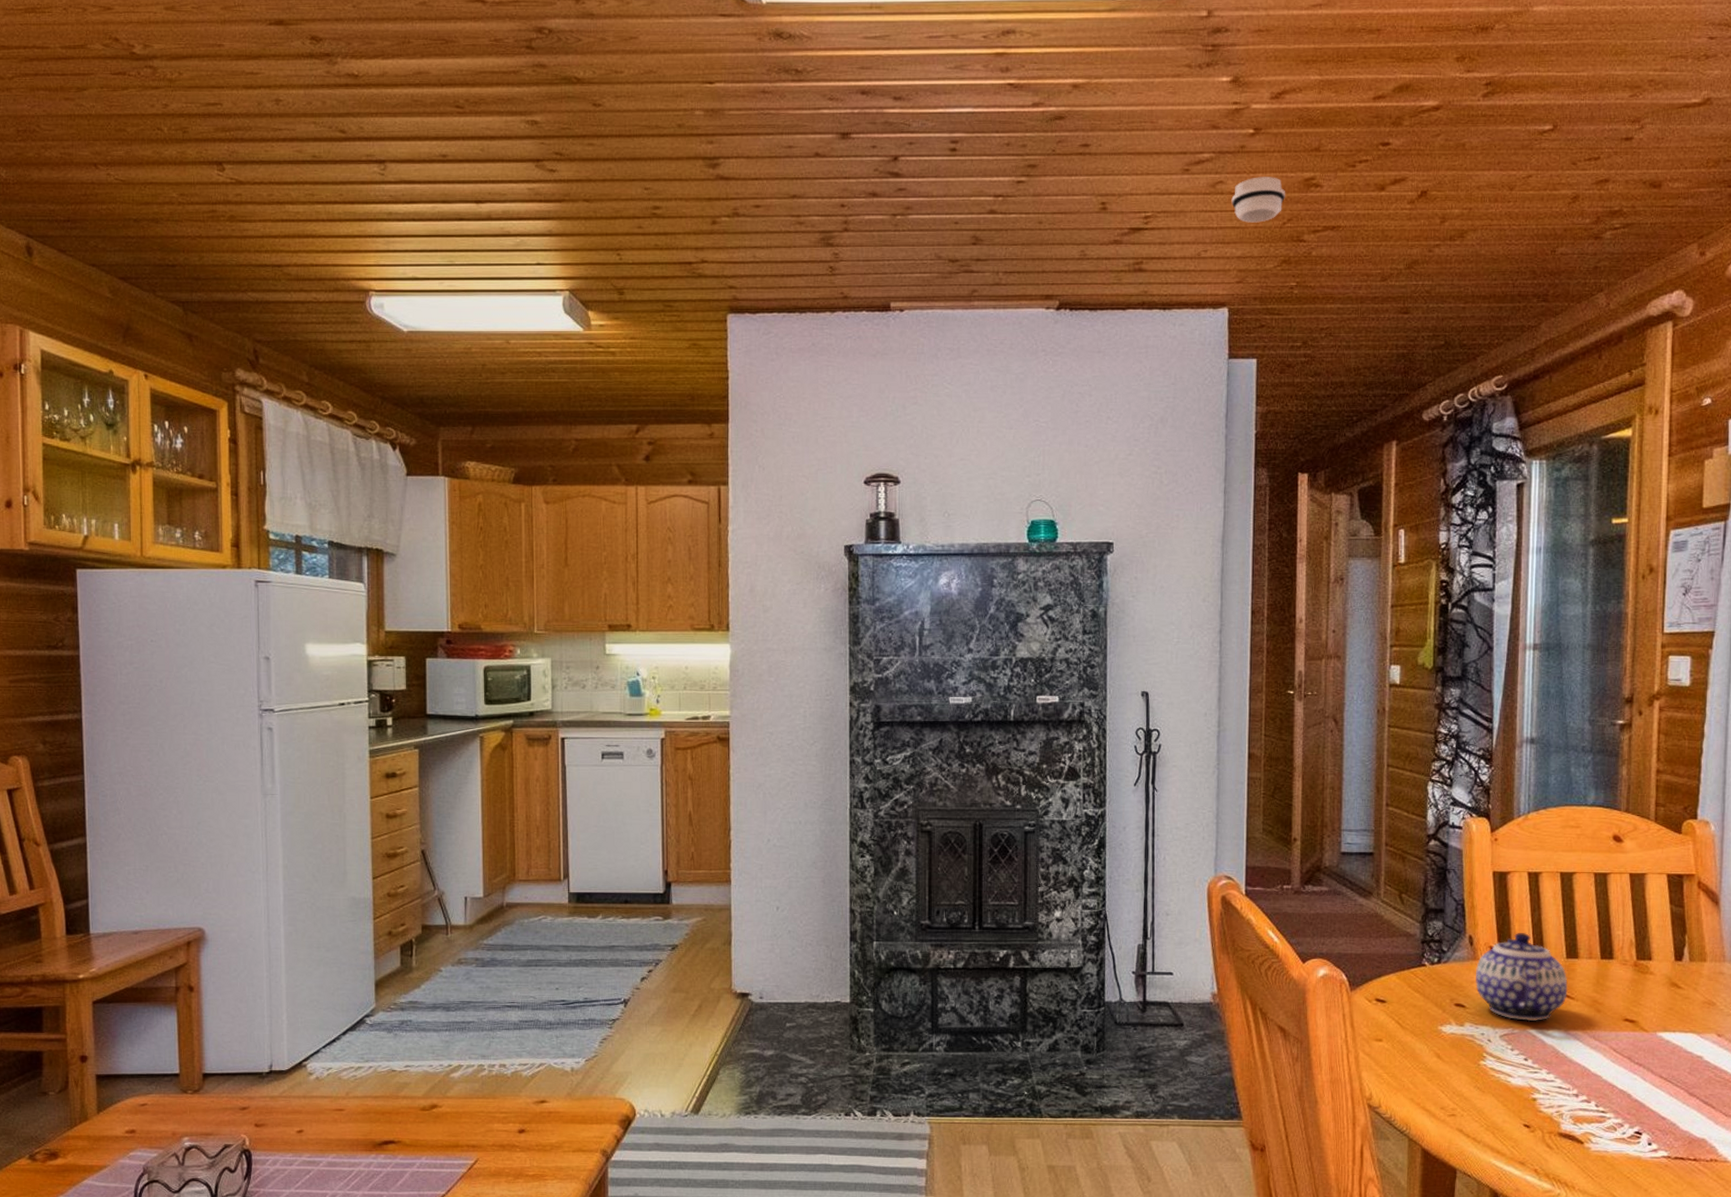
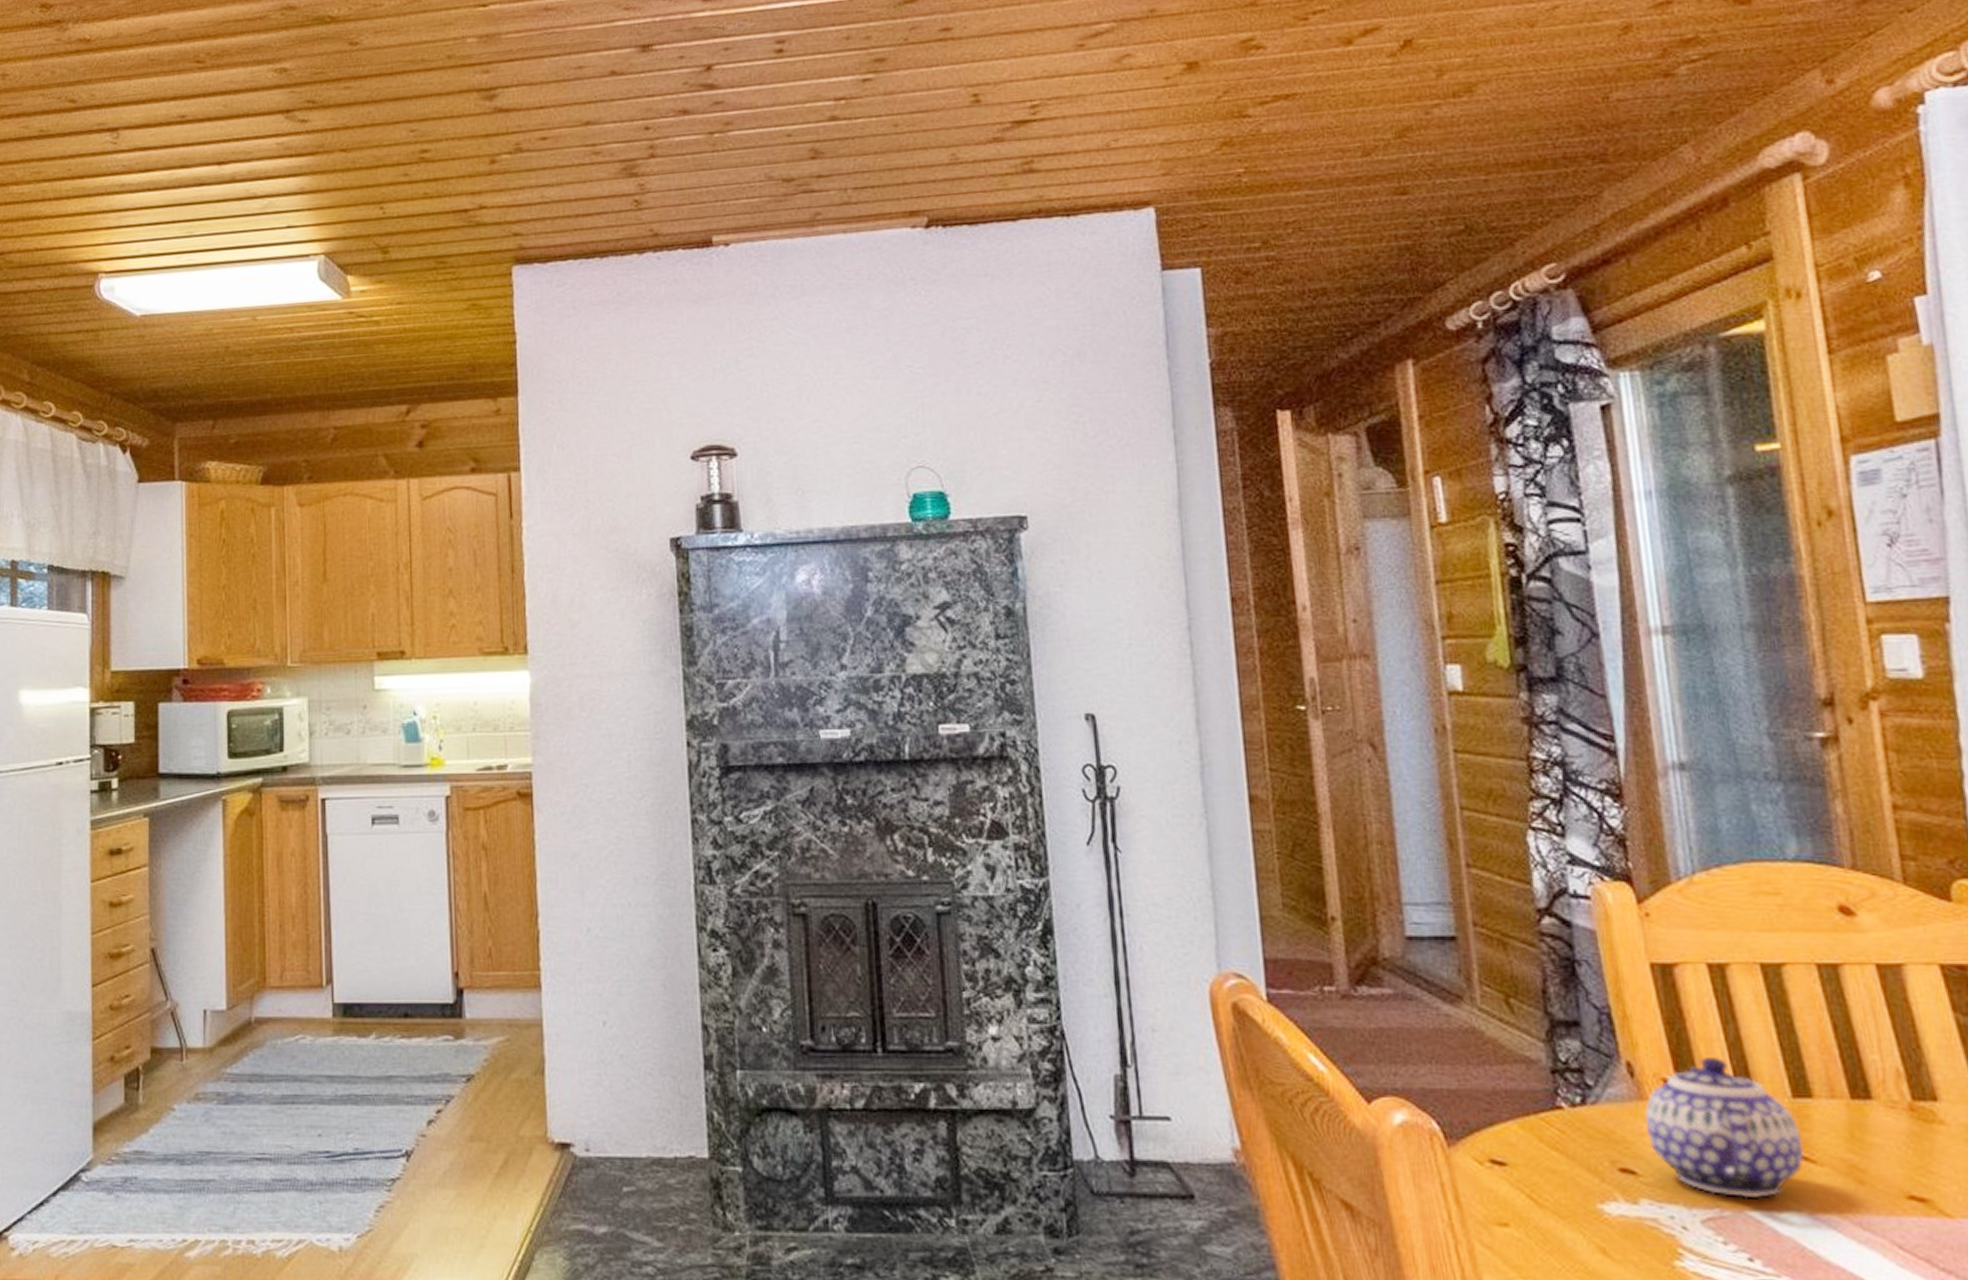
smoke detector: present [1231,177,1285,223] -> none [1144,42,1217,101]

